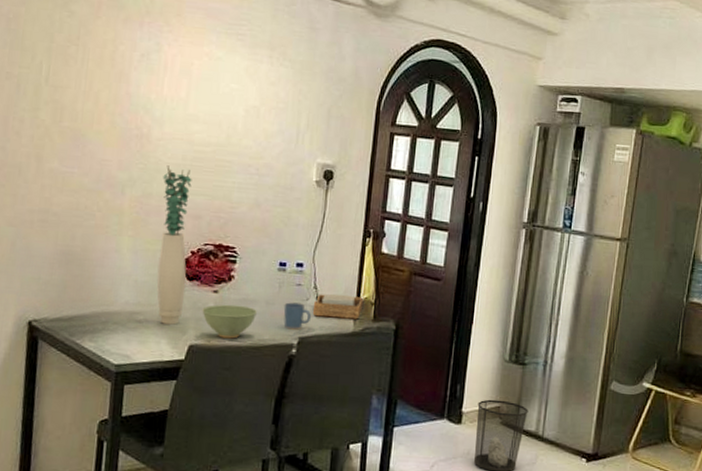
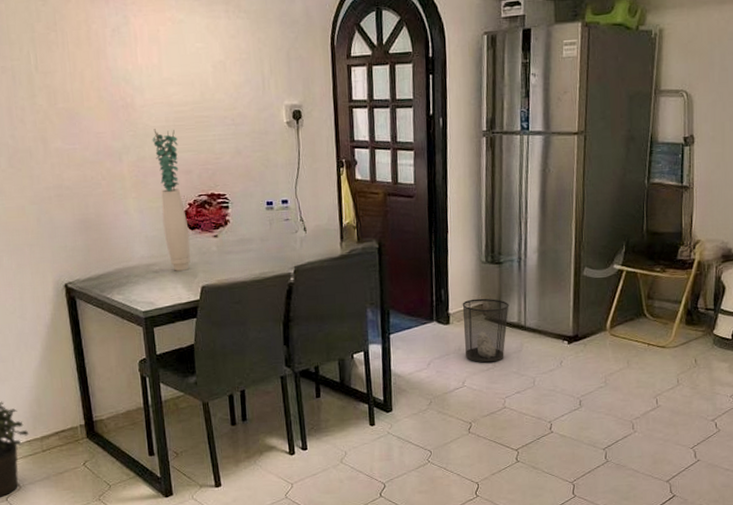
bowl: present [202,304,257,339] -> none [207,245,254,277]
mug: present [283,302,312,330] -> none [277,236,303,261]
napkin holder: present [312,294,364,320] -> none [302,222,347,246]

